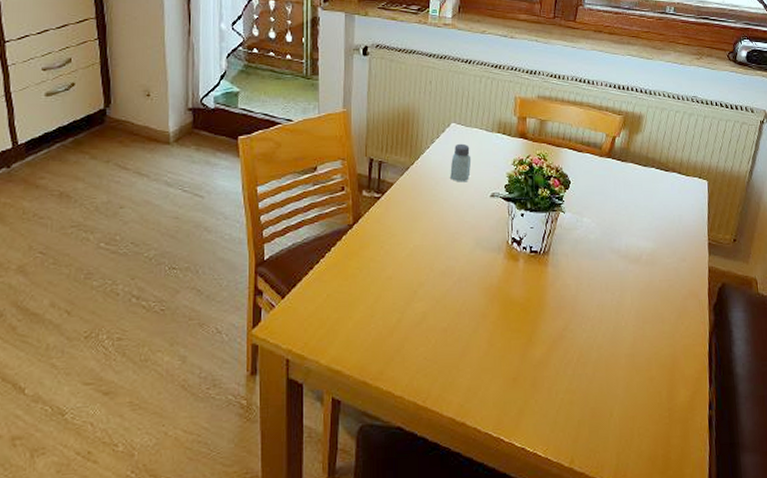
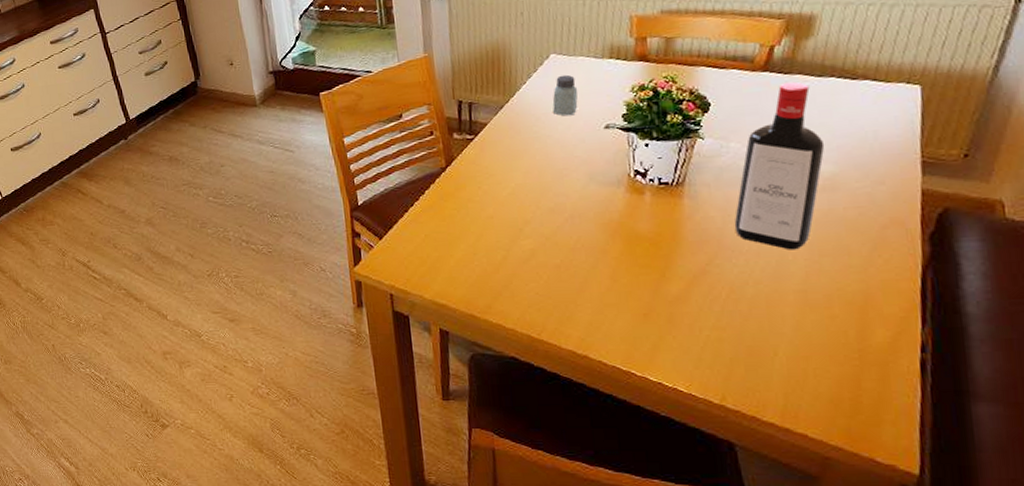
liquor bottle: none [584,168,648,317] -> present [734,81,825,250]

